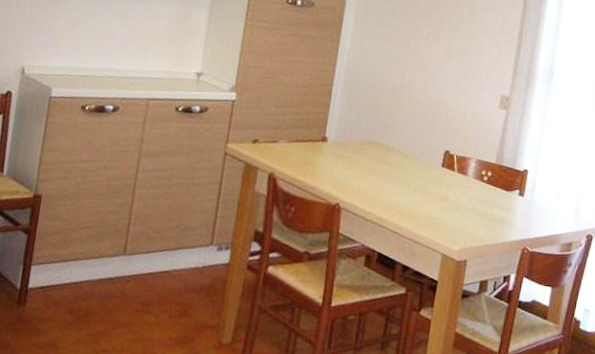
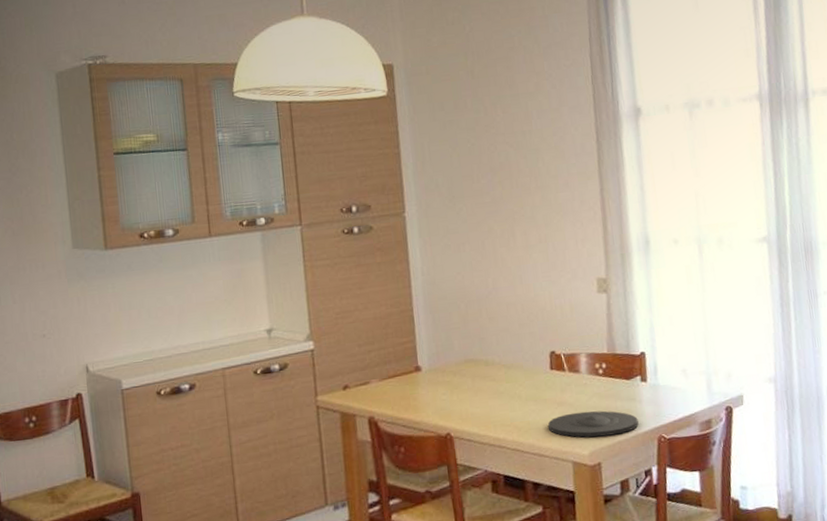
plate: none [428,209,509,239] -> present [548,410,639,438]

